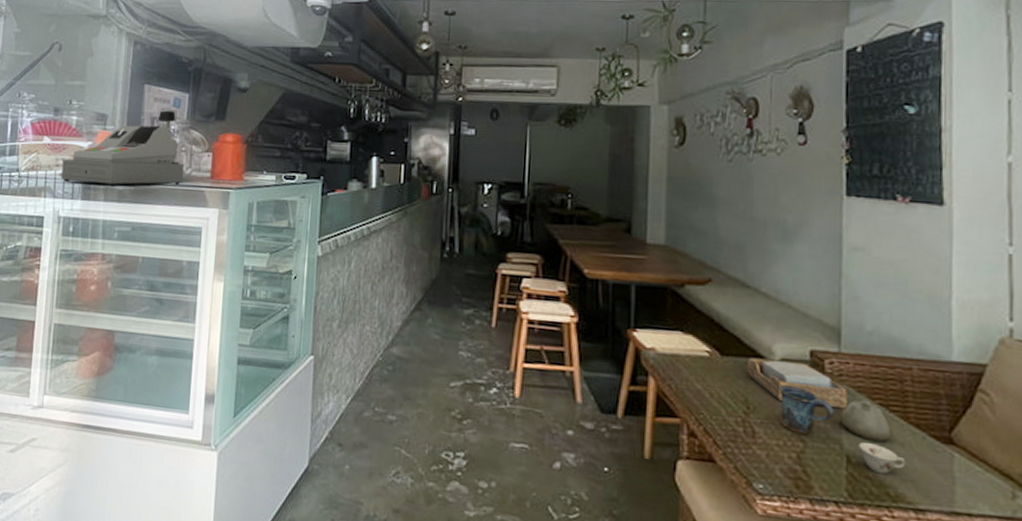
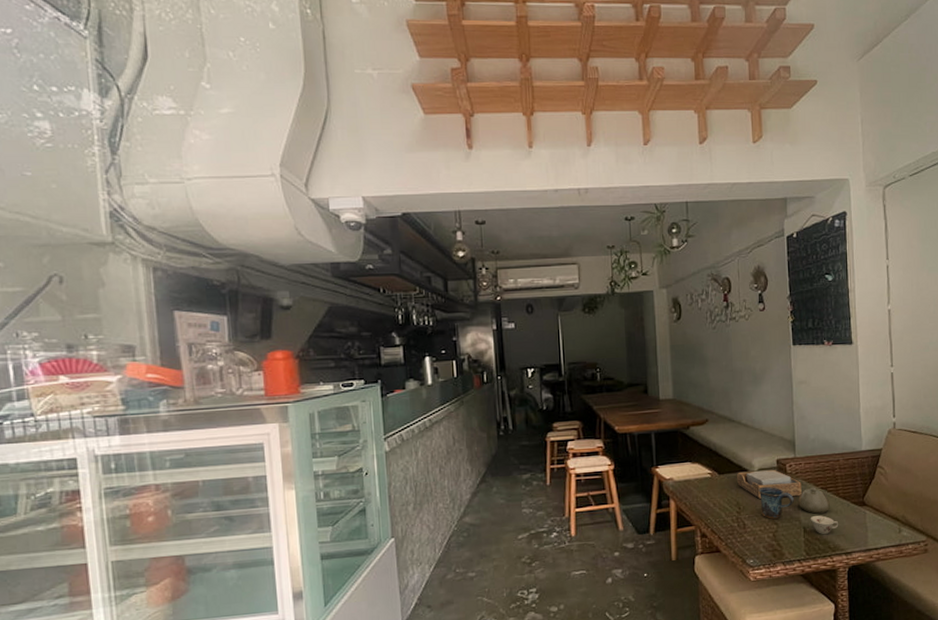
cash register: present [61,110,185,186] -> none [88,334,236,420]

